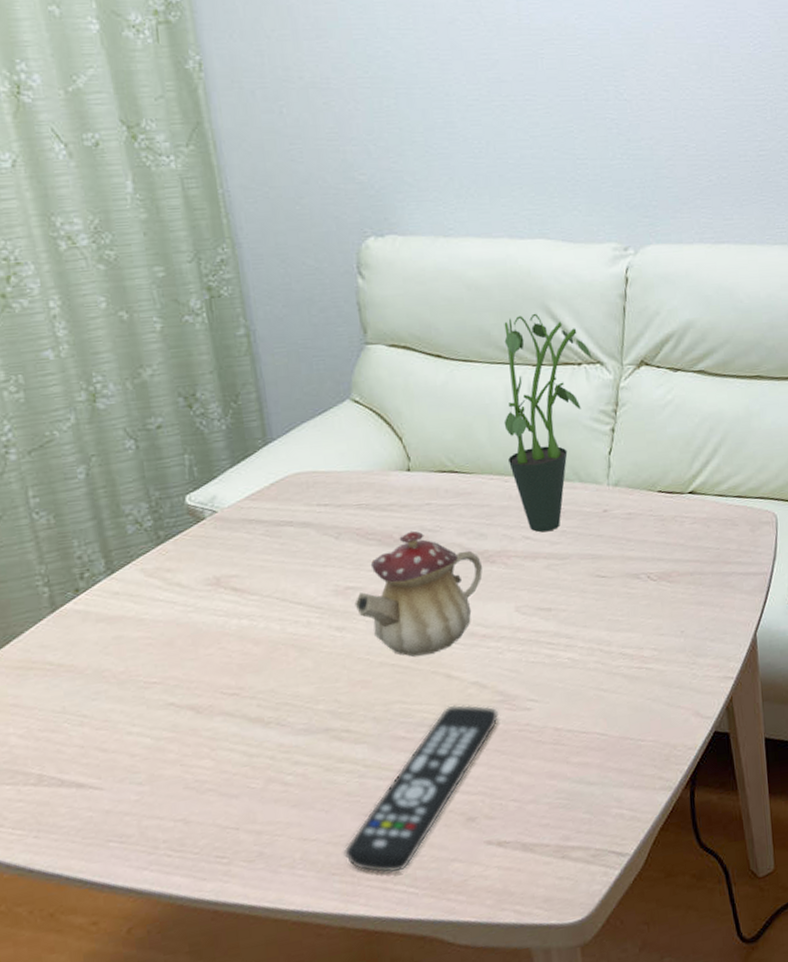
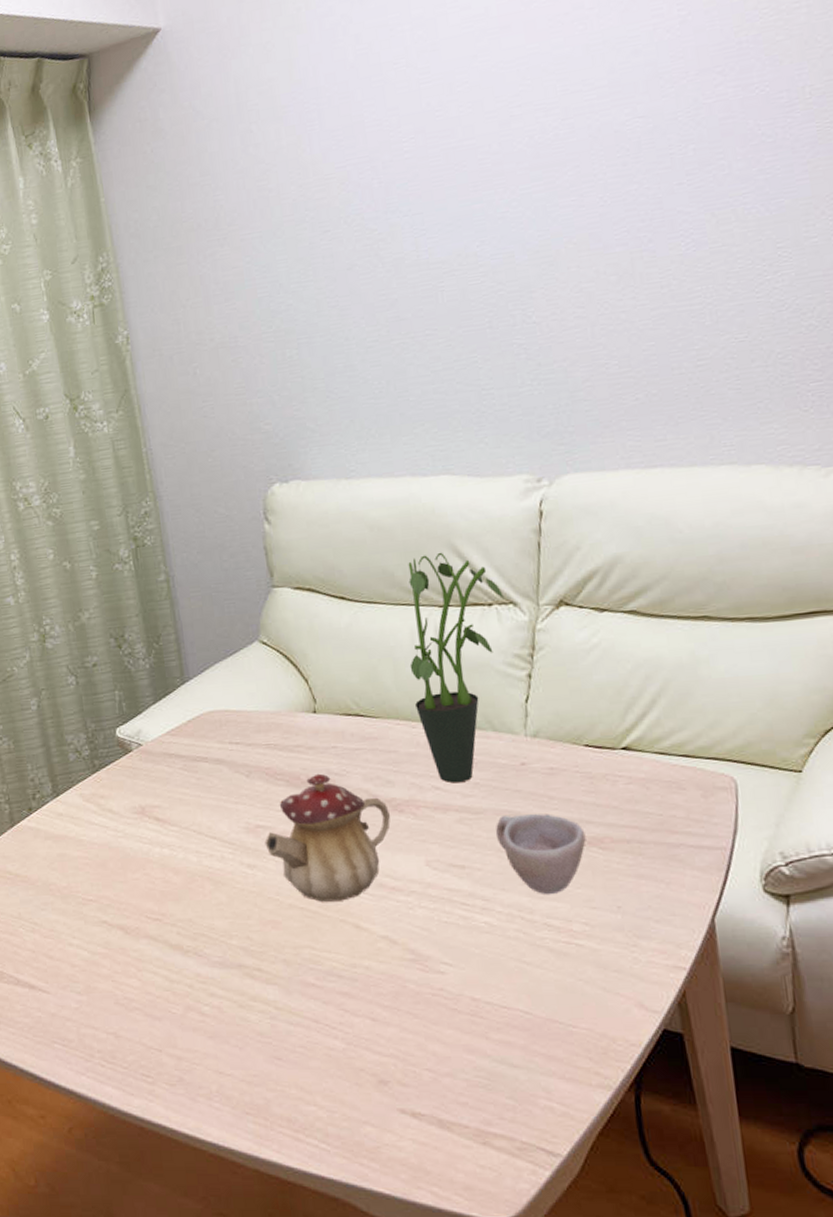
remote control: present [343,704,499,874] -> none [256,957,411,1124]
cup: none [579,555,657,628] -> present [495,814,586,895]

